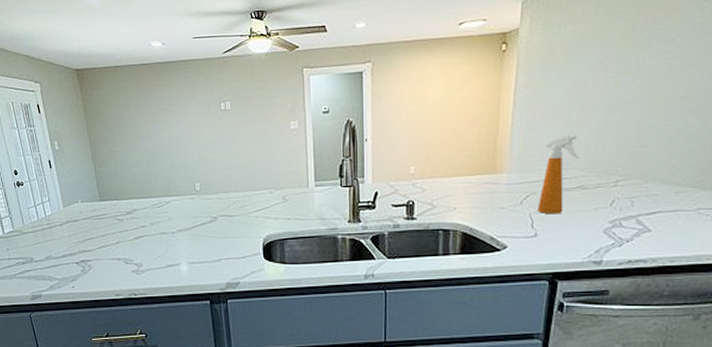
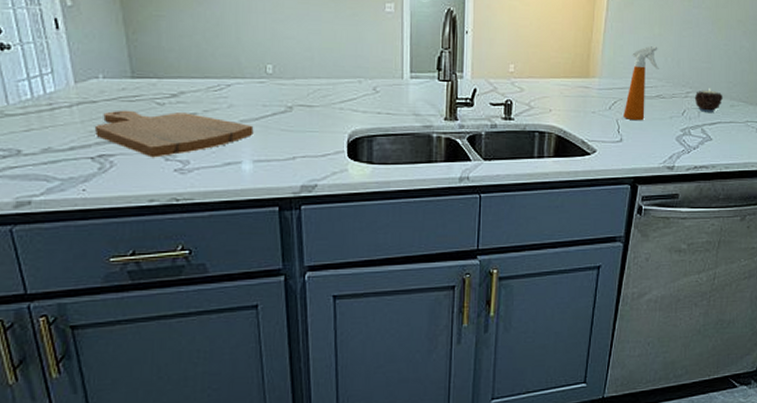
cutting board: none [78,225,188,262] -> present [95,110,254,158]
candle: none [625,175,664,201] -> present [694,88,723,112]

